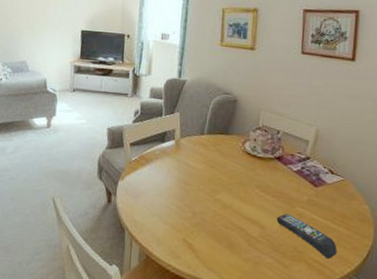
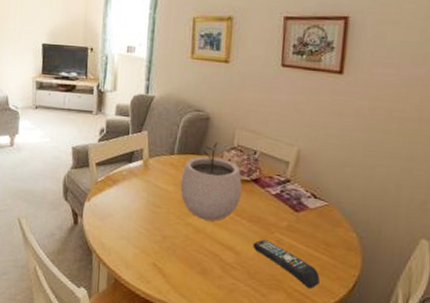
plant pot: none [209,122,267,197] -> present [180,142,242,221]

